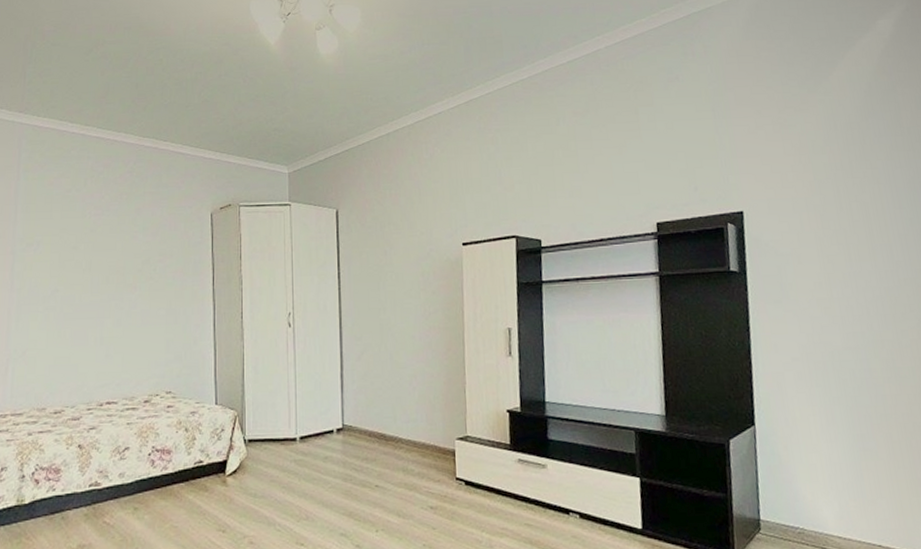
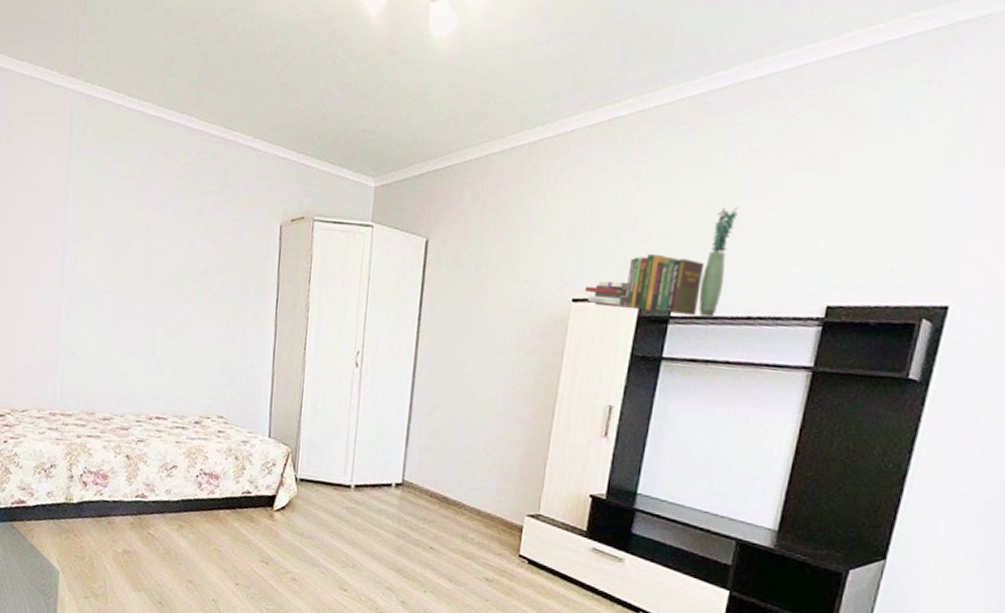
books: none [470,224,505,245] -> present [584,281,628,307]
books: none [502,199,561,246] -> present [623,254,704,315]
vase: none [559,156,577,244] -> present [698,207,739,318]

